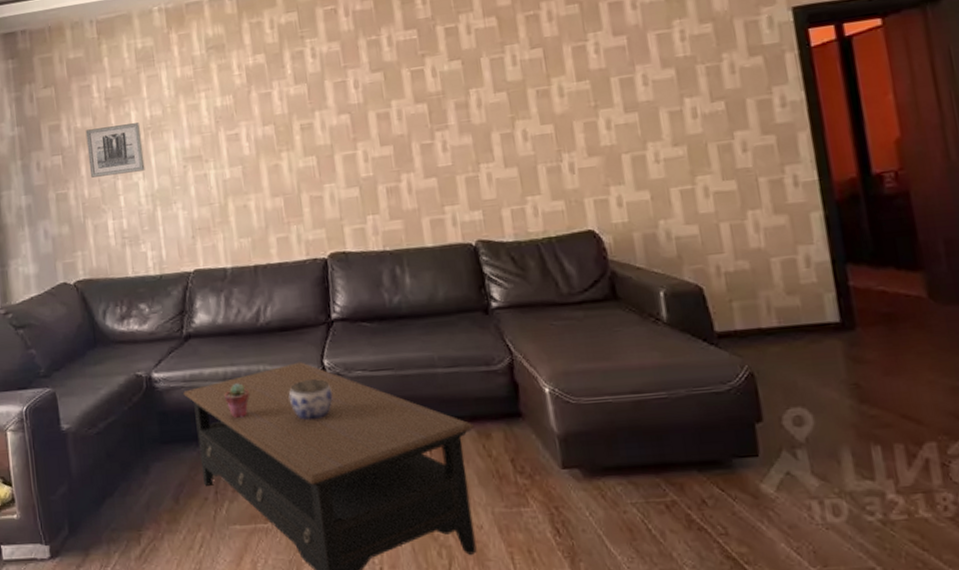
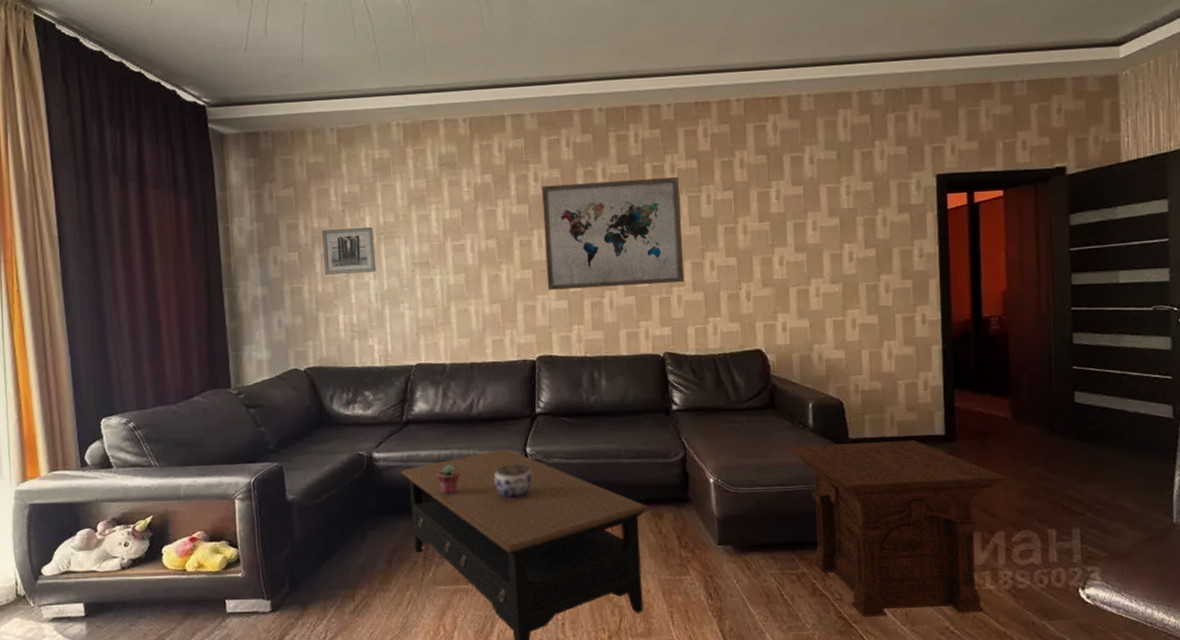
wall art: none [321,39,494,178] -> present [542,177,685,290]
side table: none [640,329,932,556] -> present [790,439,1007,617]

